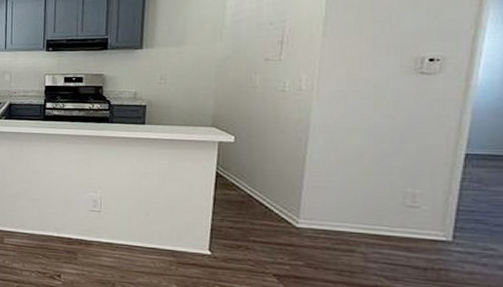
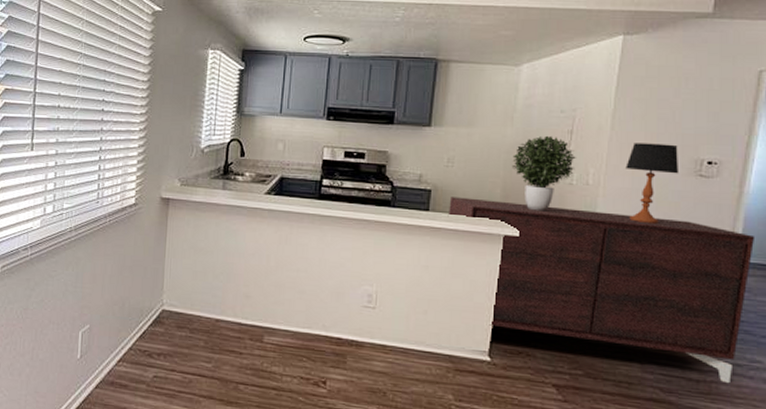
sideboard: none [163,110,486,271] -> present [447,197,756,384]
potted plant: none [223,47,288,118] -> present [512,135,576,212]
table lamp: none [340,45,398,123] -> present [625,143,680,225]

